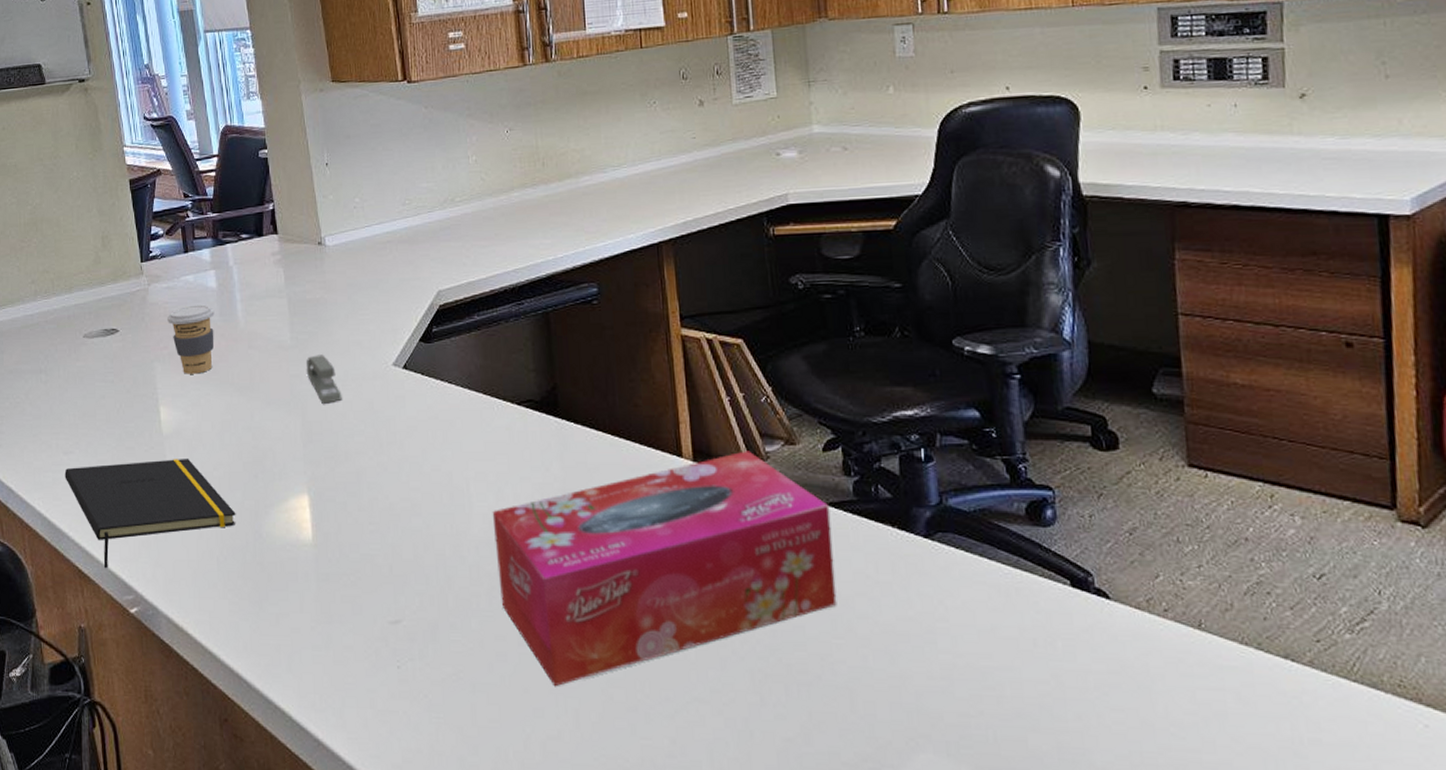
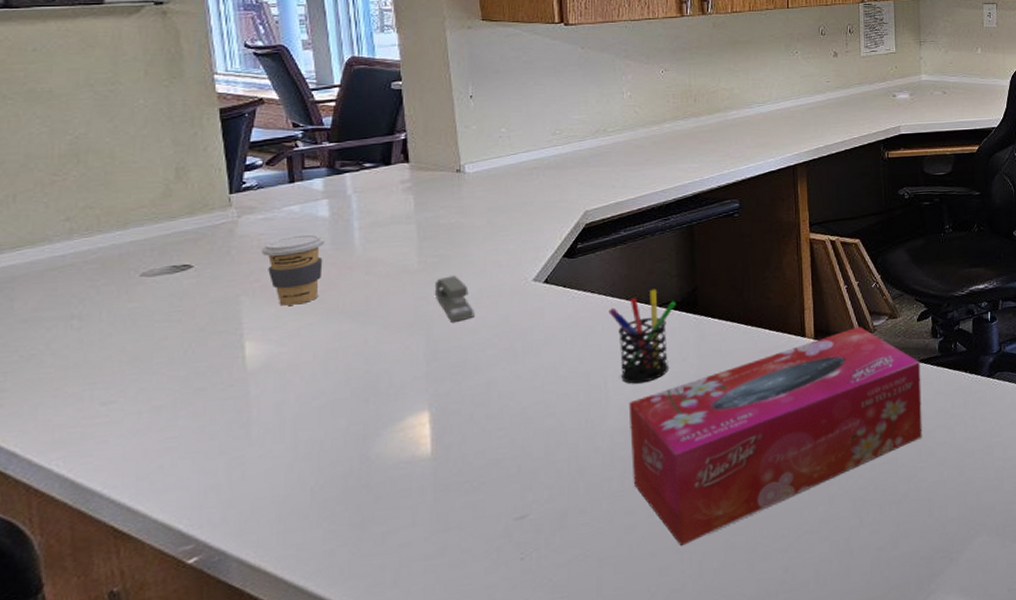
notepad: present [64,457,236,569] -> none [100,391,339,522]
pen holder: none [467,384,535,491] -> present [608,289,676,384]

